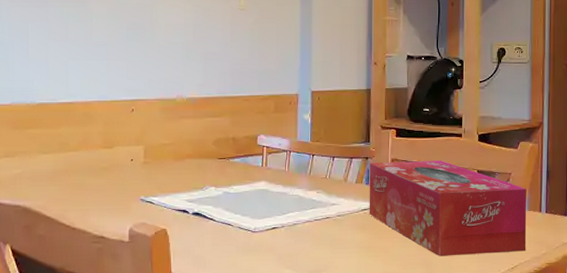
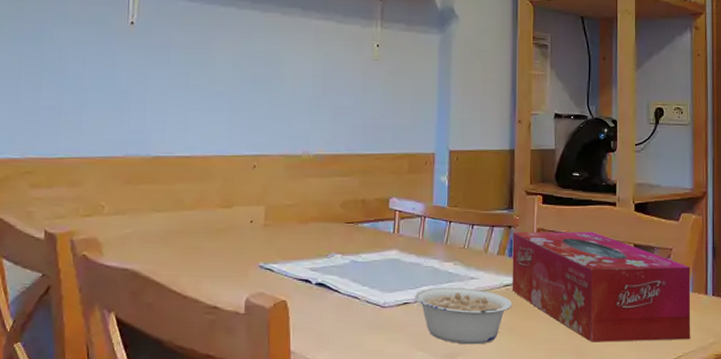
legume: none [281,212,370,262] -> present [414,287,513,345]

